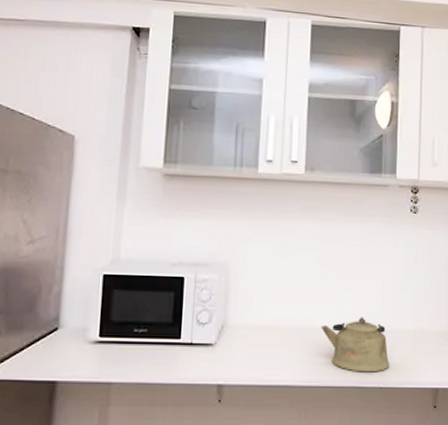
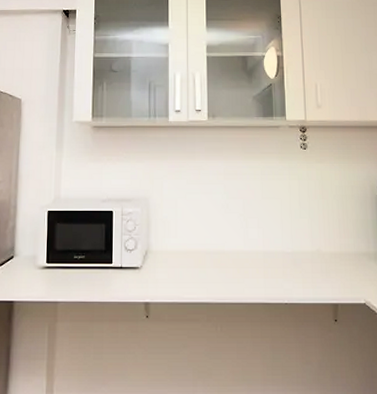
kettle: present [321,317,390,373] -> none [230,241,293,290]

